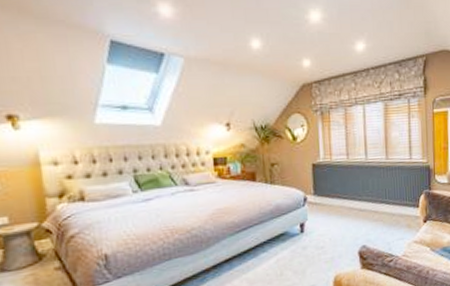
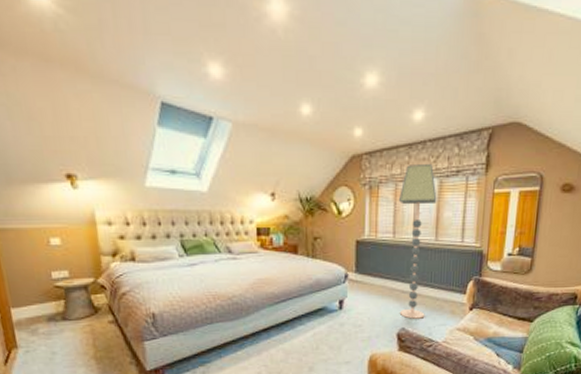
floor lamp: none [349,88,384,236] -> present [399,163,437,319]

